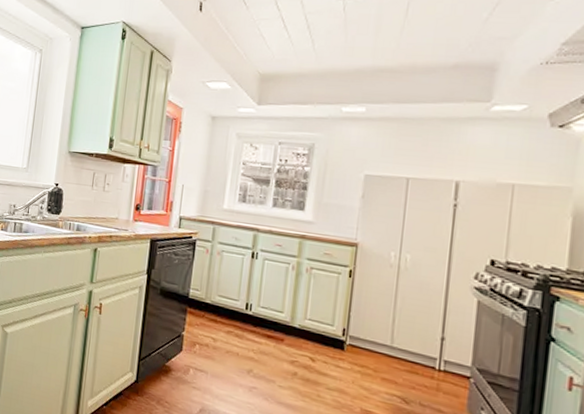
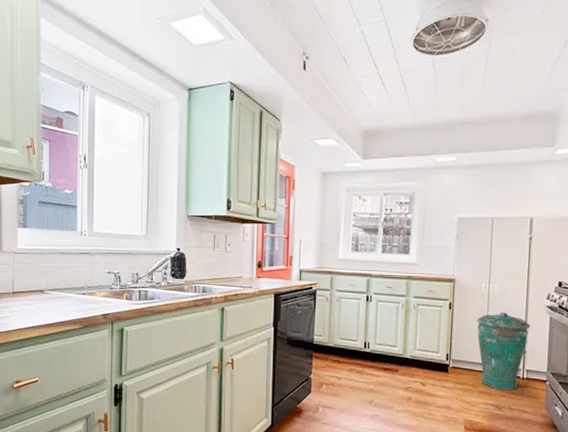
trash can: none [381,287,452,383] -> present [476,312,531,391]

